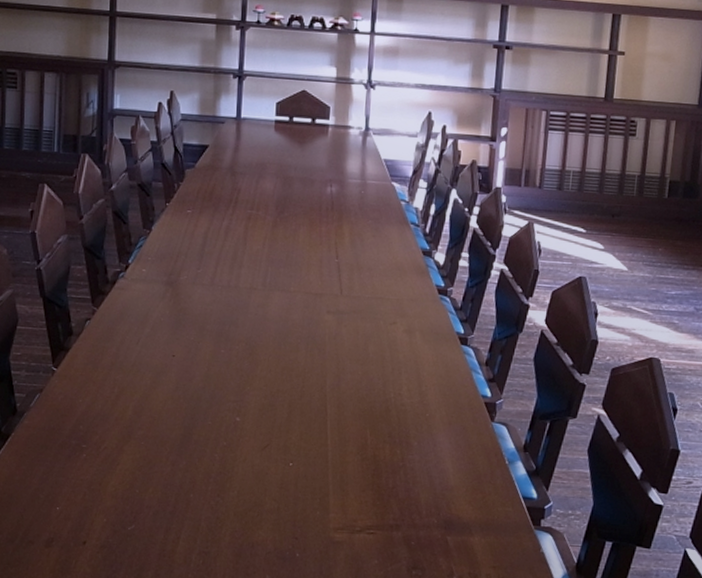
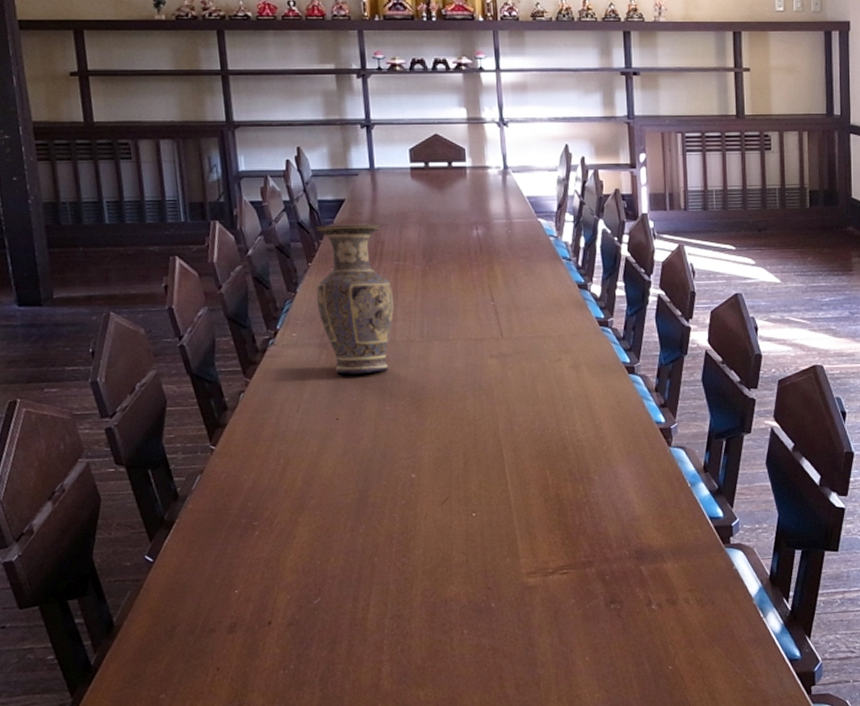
vase: none [169,168,243,316] -> present [315,224,394,375]

